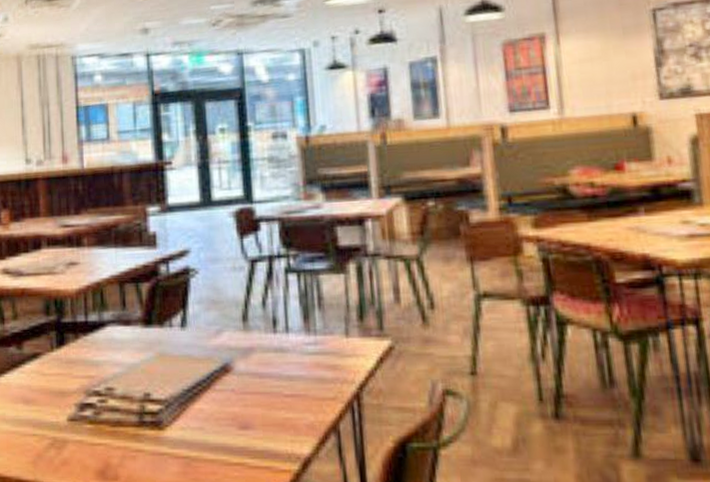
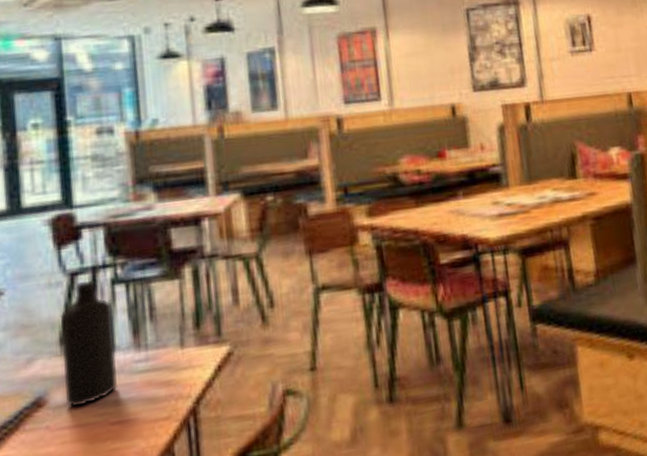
bottle: none [242,269,290,377] -> present [60,281,117,408]

